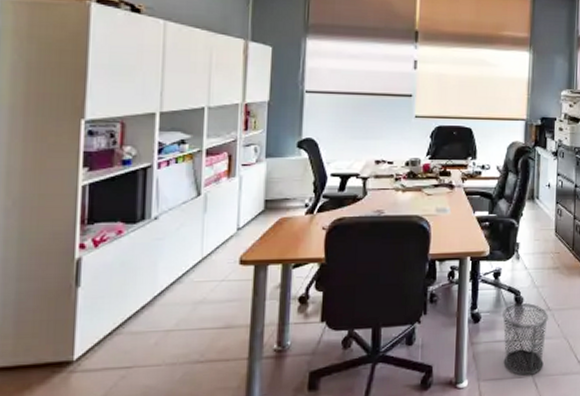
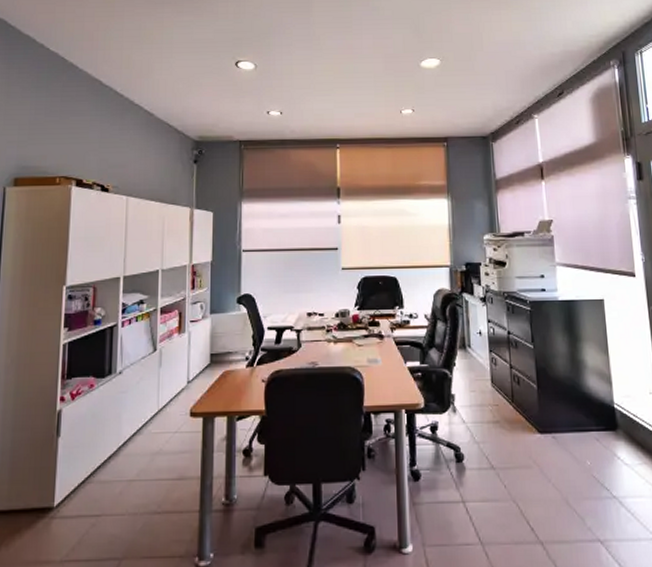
waste bin: present [503,302,549,376] -> none [443,459,494,543]

